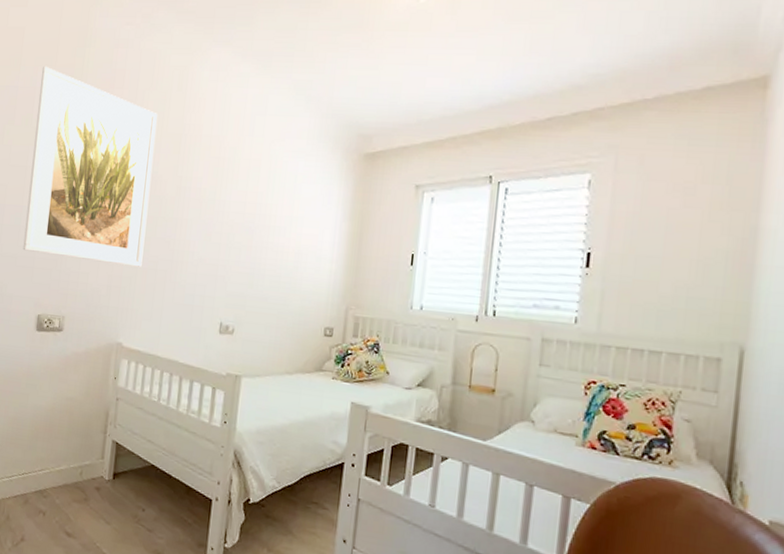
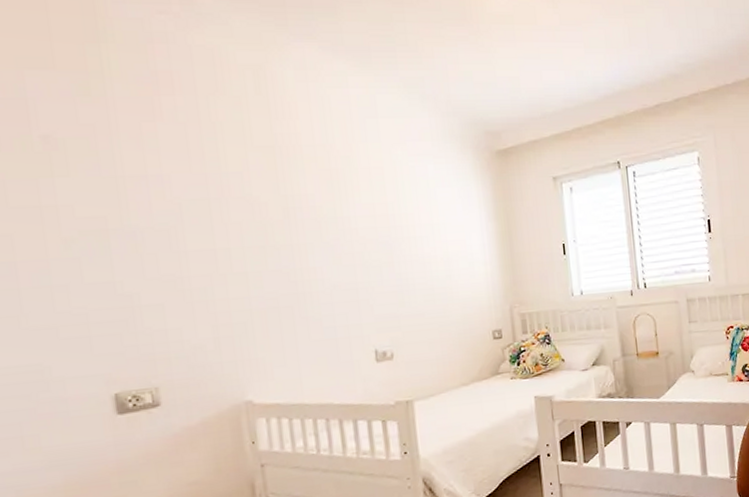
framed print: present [23,66,157,267] -> none [30,68,257,317]

